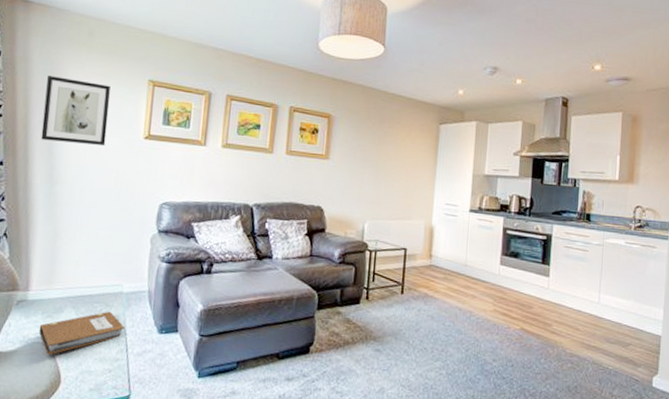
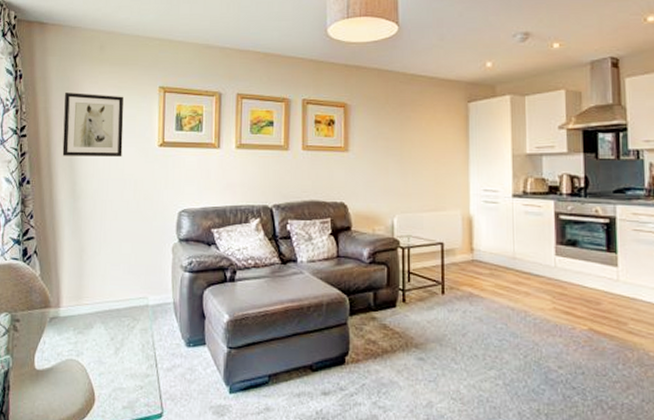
notebook: present [38,311,125,355] -> none [71,325,152,372]

